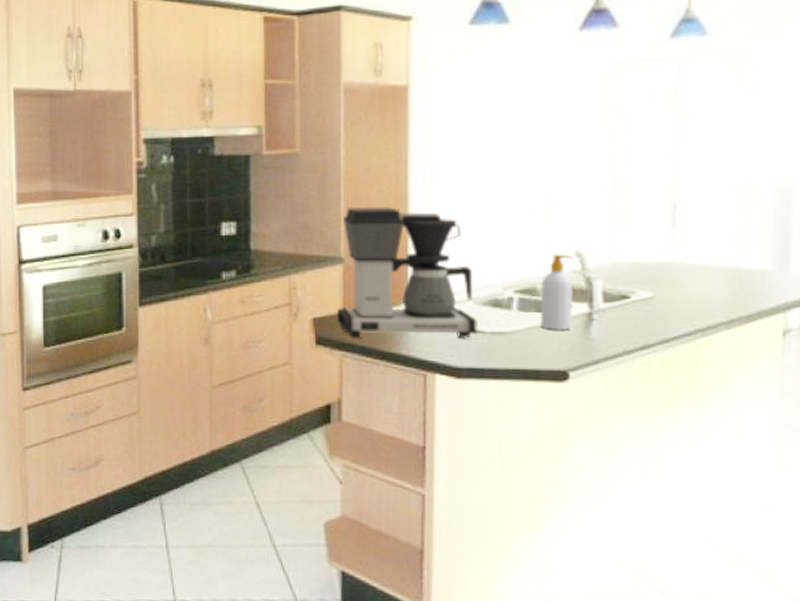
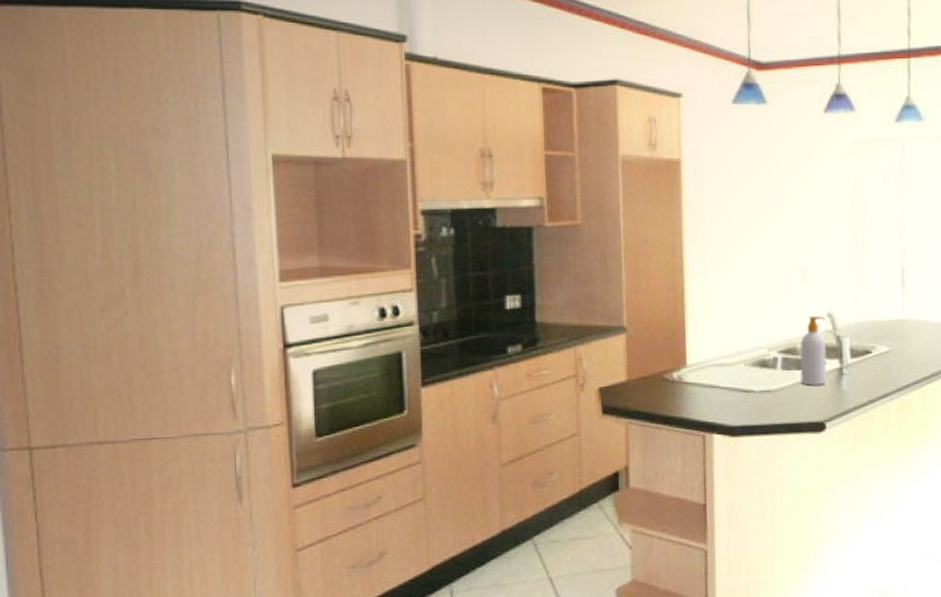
coffee maker: present [336,207,478,339] -> none [621,276,748,404]

